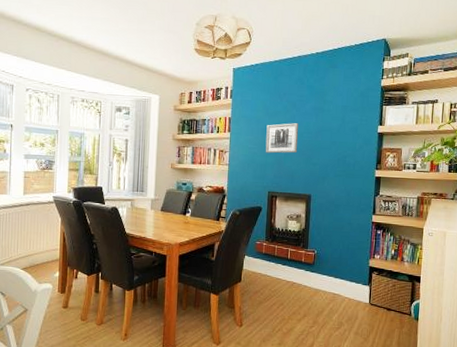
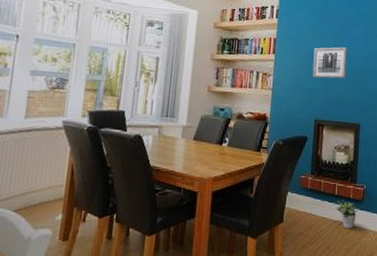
potted plant: none [289,263,310,289] -> present [336,199,358,229]

